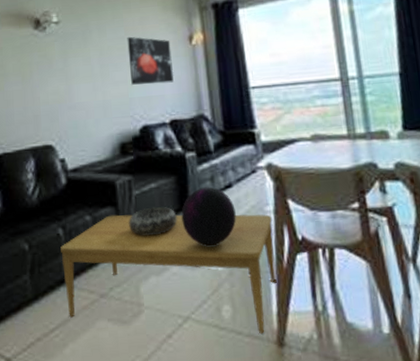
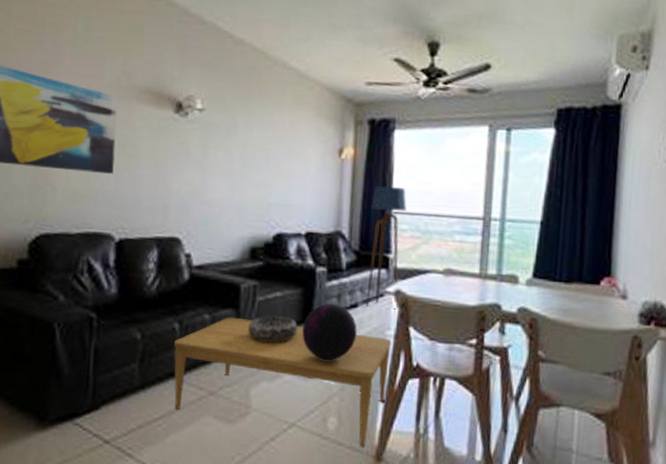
wall art: present [127,36,174,85] -> none [271,138,319,194]
floor lamp: none [228,62,272,185] -> present [365,185,407,310]

